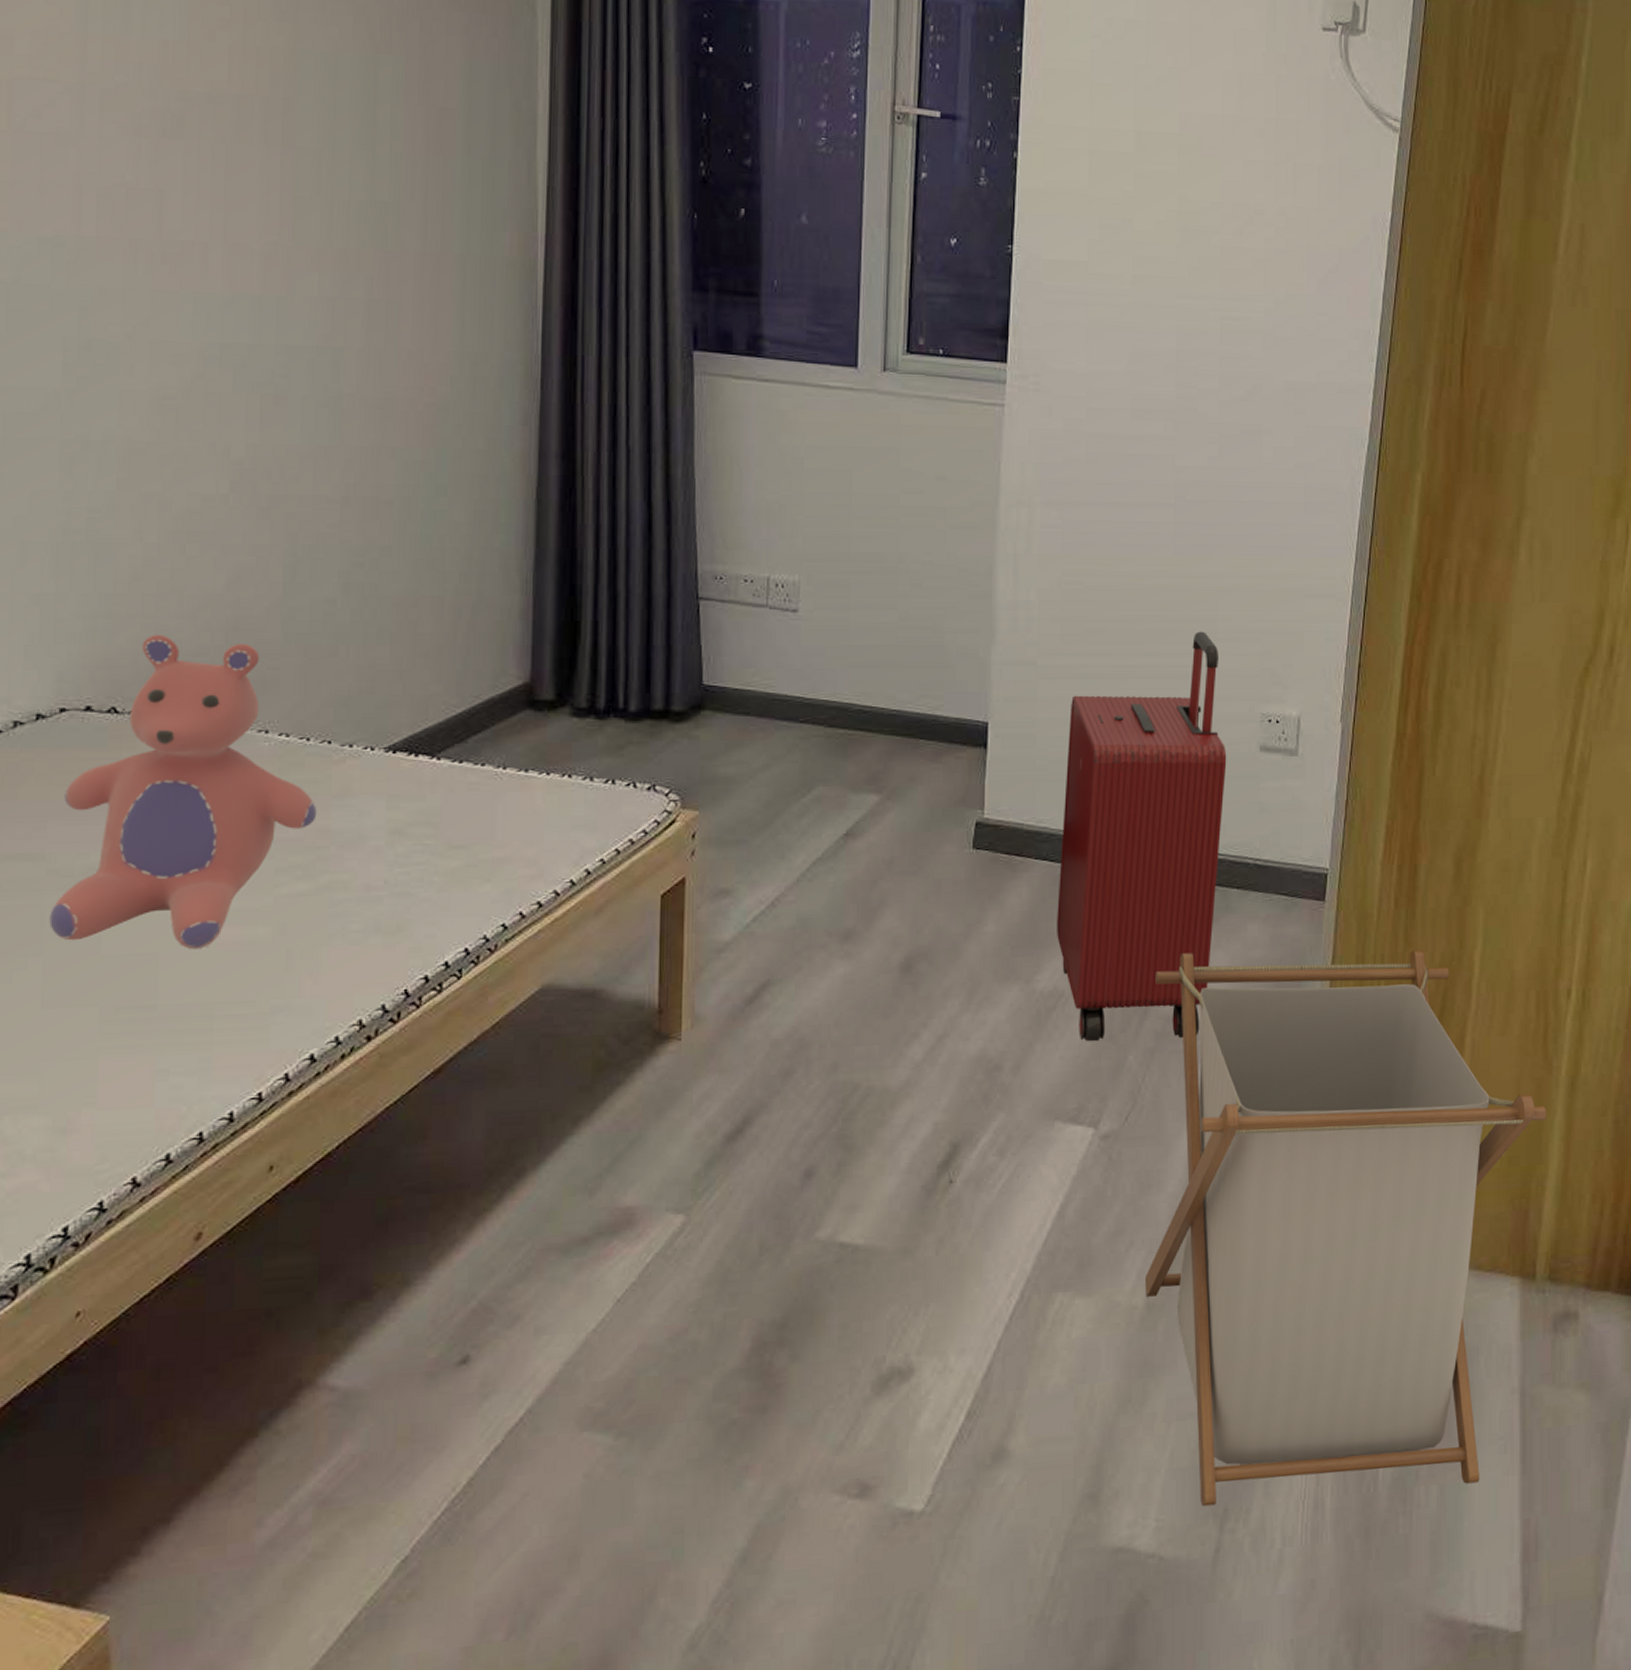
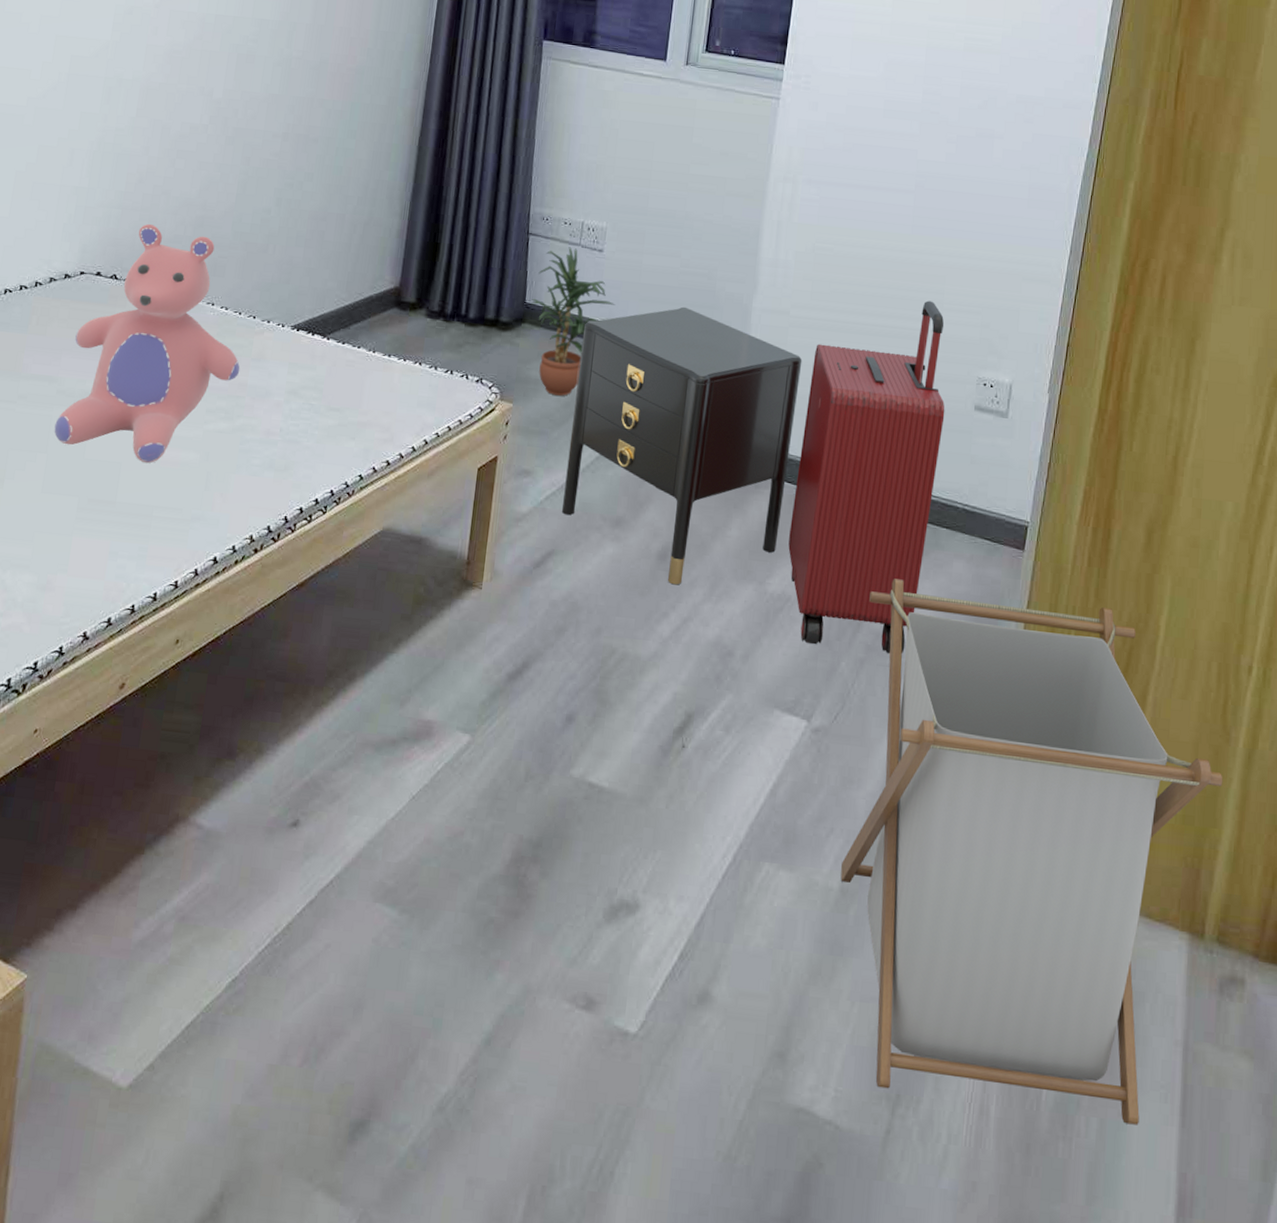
potted plant: none [709,609,820,794] -> present [530,246,616,396]
nightstand: none [776,668,1057,999] -> present [562,306,802,585]

